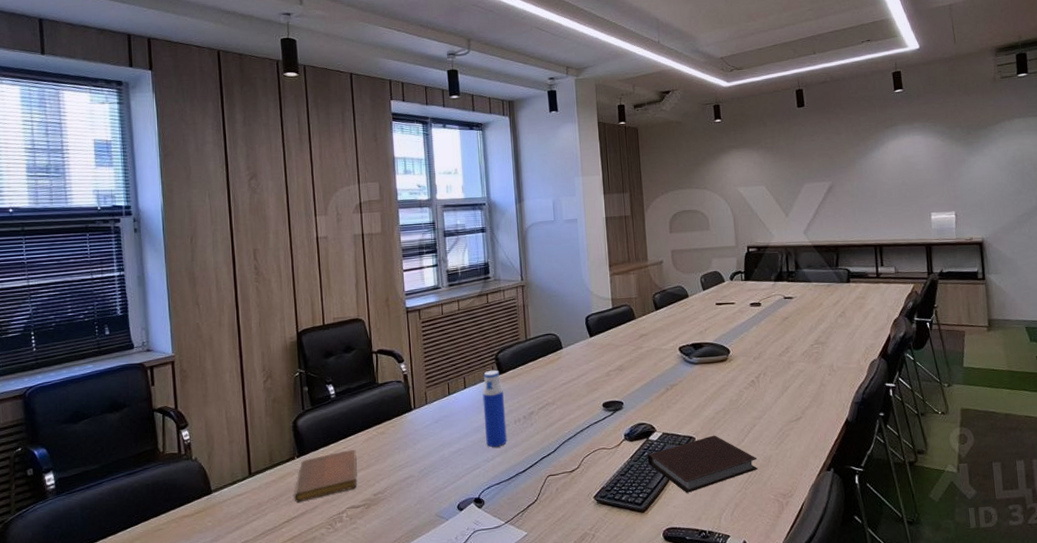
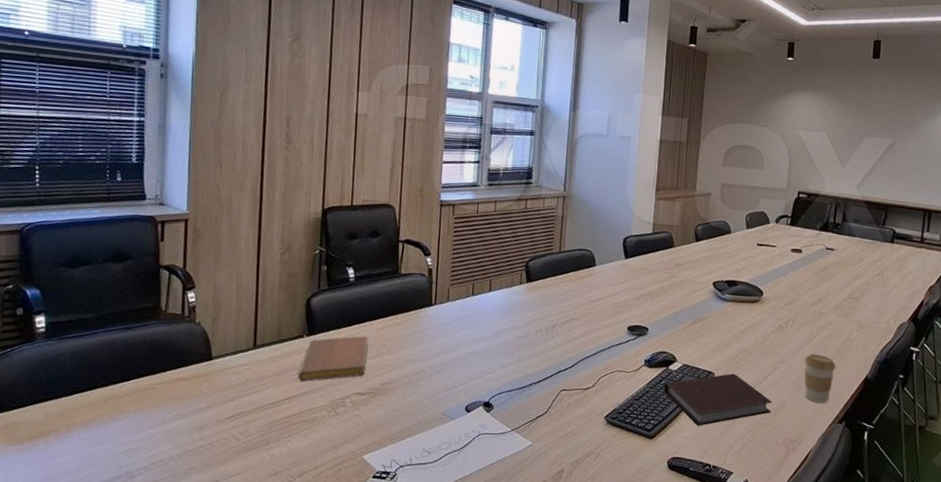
water bottle: present [482,370,507,448] -> none [504,277,529,355]
coffee cup: none [782,404,815,453] -> present [804,353,836,403]

